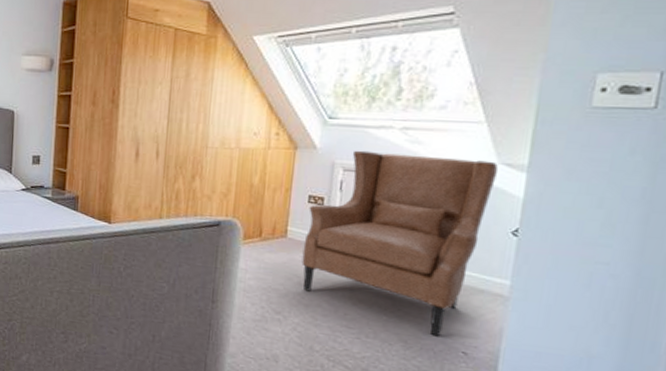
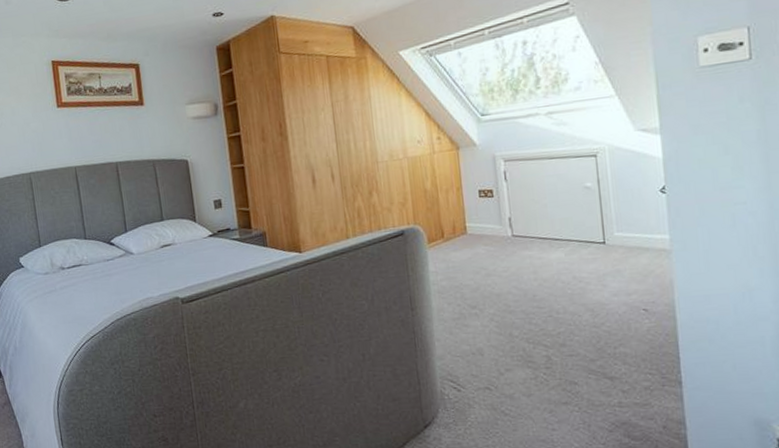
chair: present [301,150,498,337] -> none [481,129,636,300]

